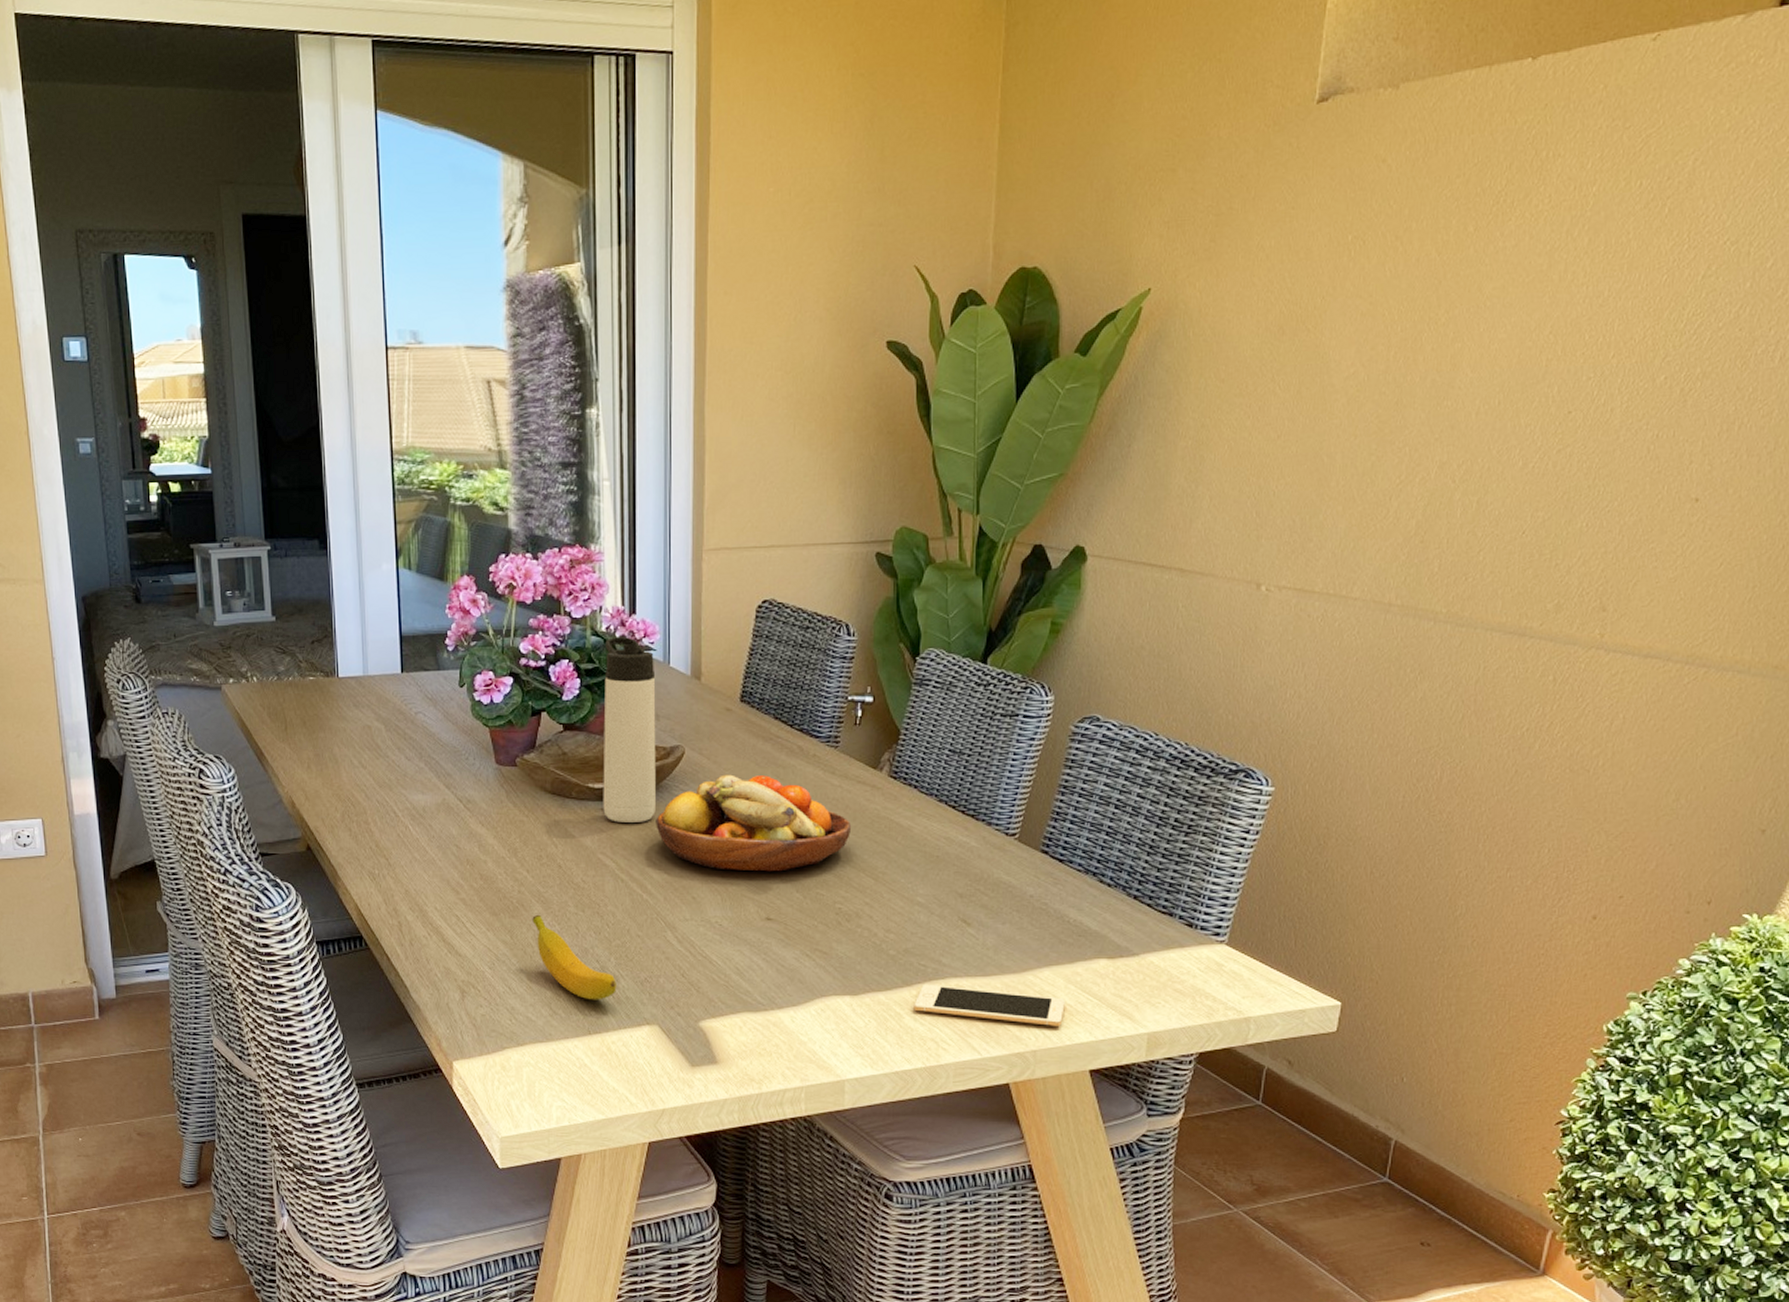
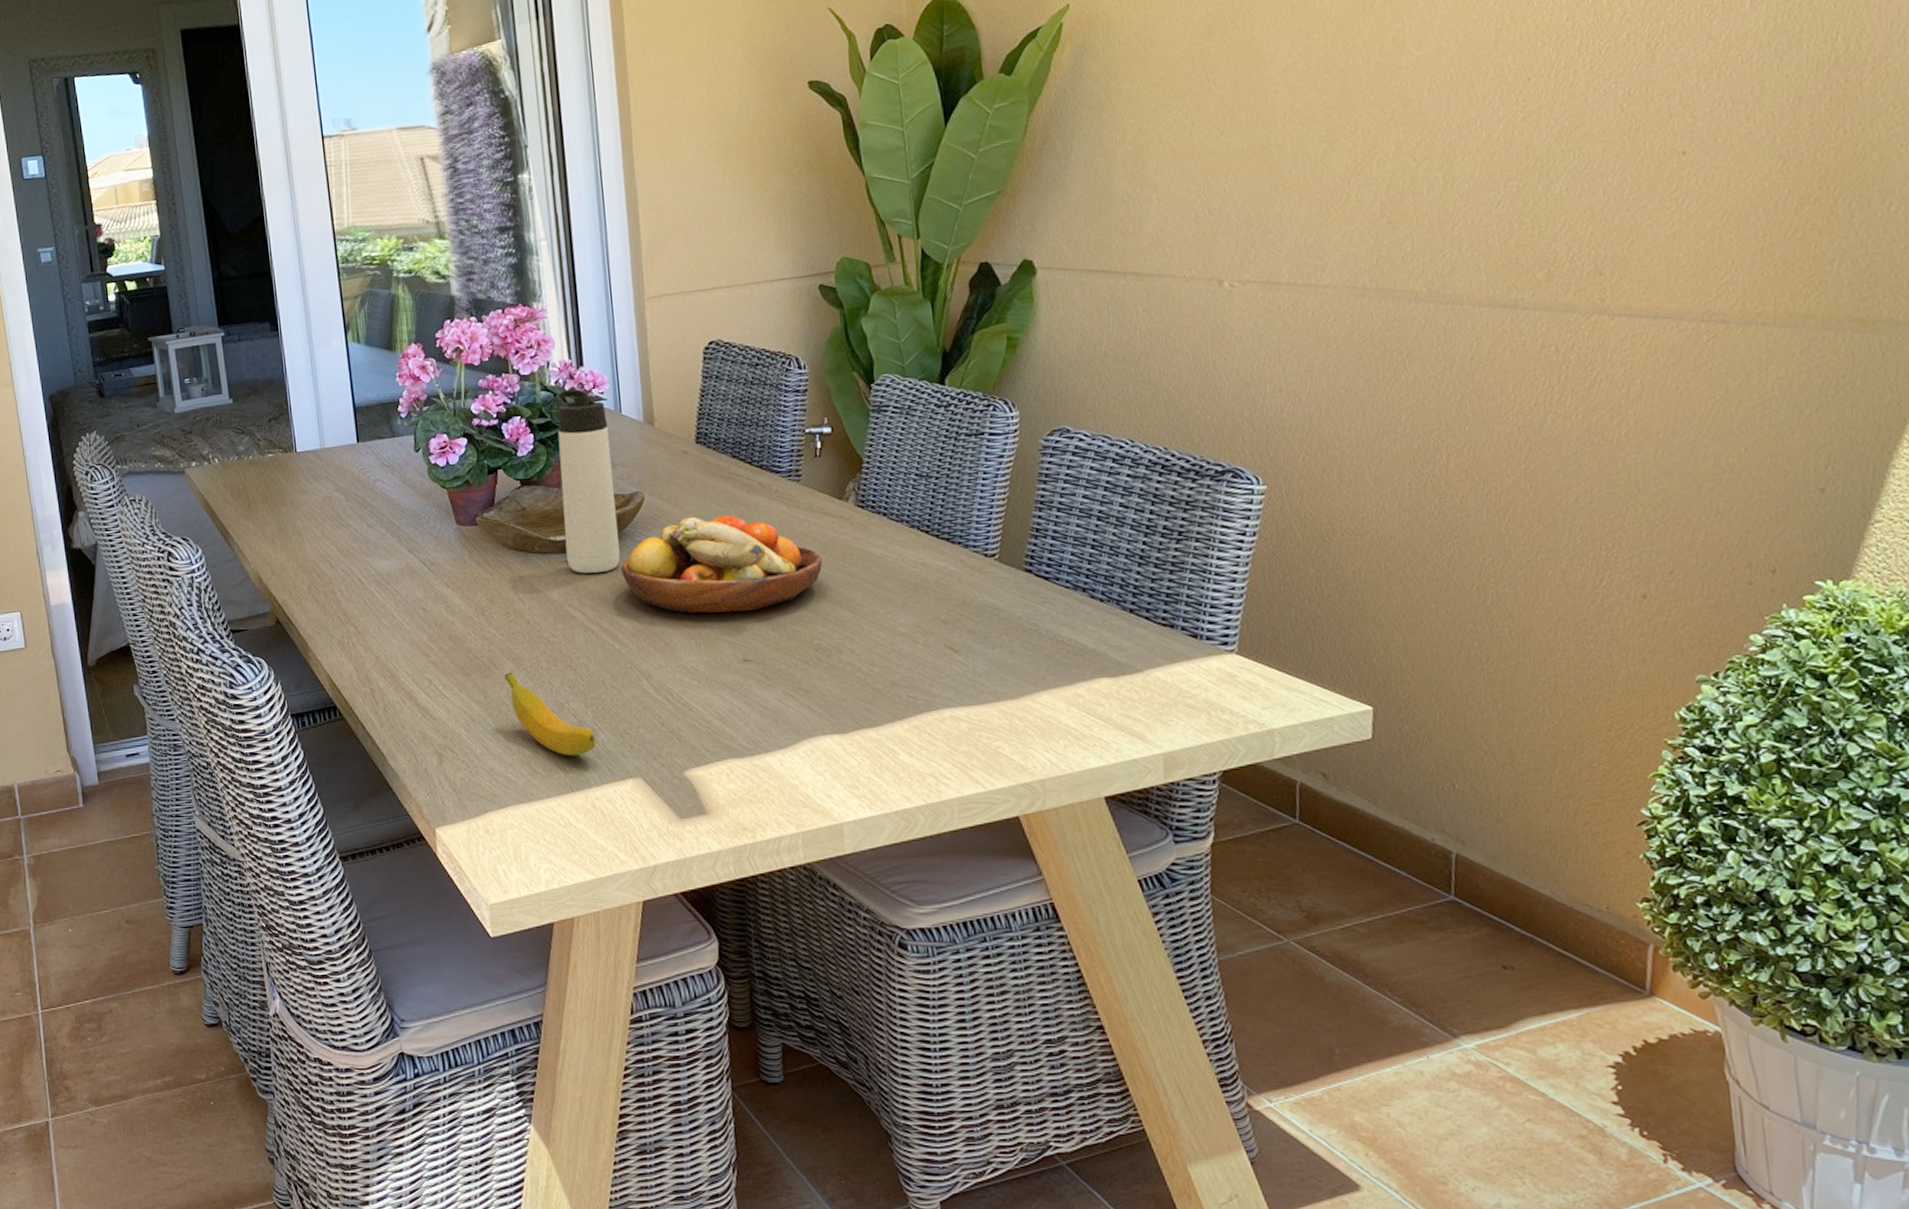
cell phone: present [914,983,1065,1026] -> none [907,716,1070,753]

